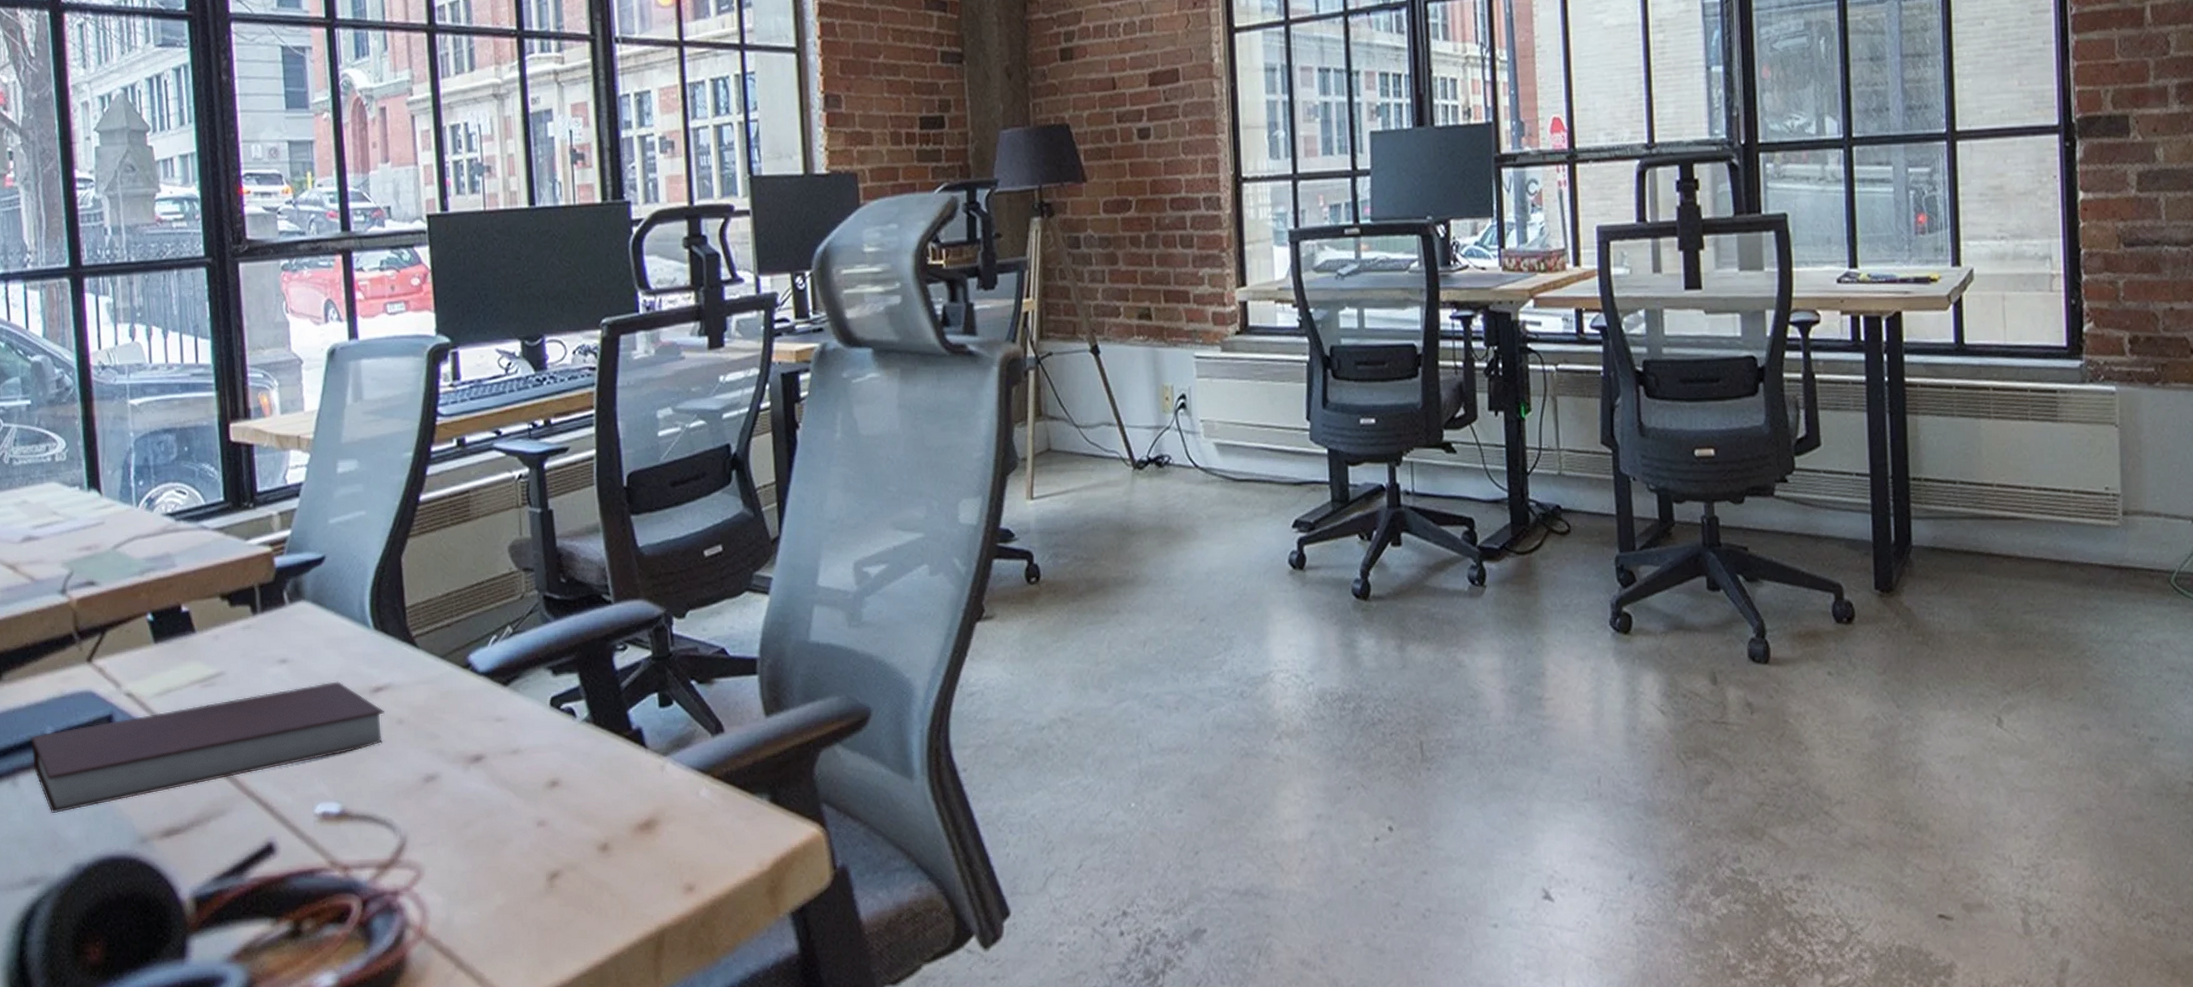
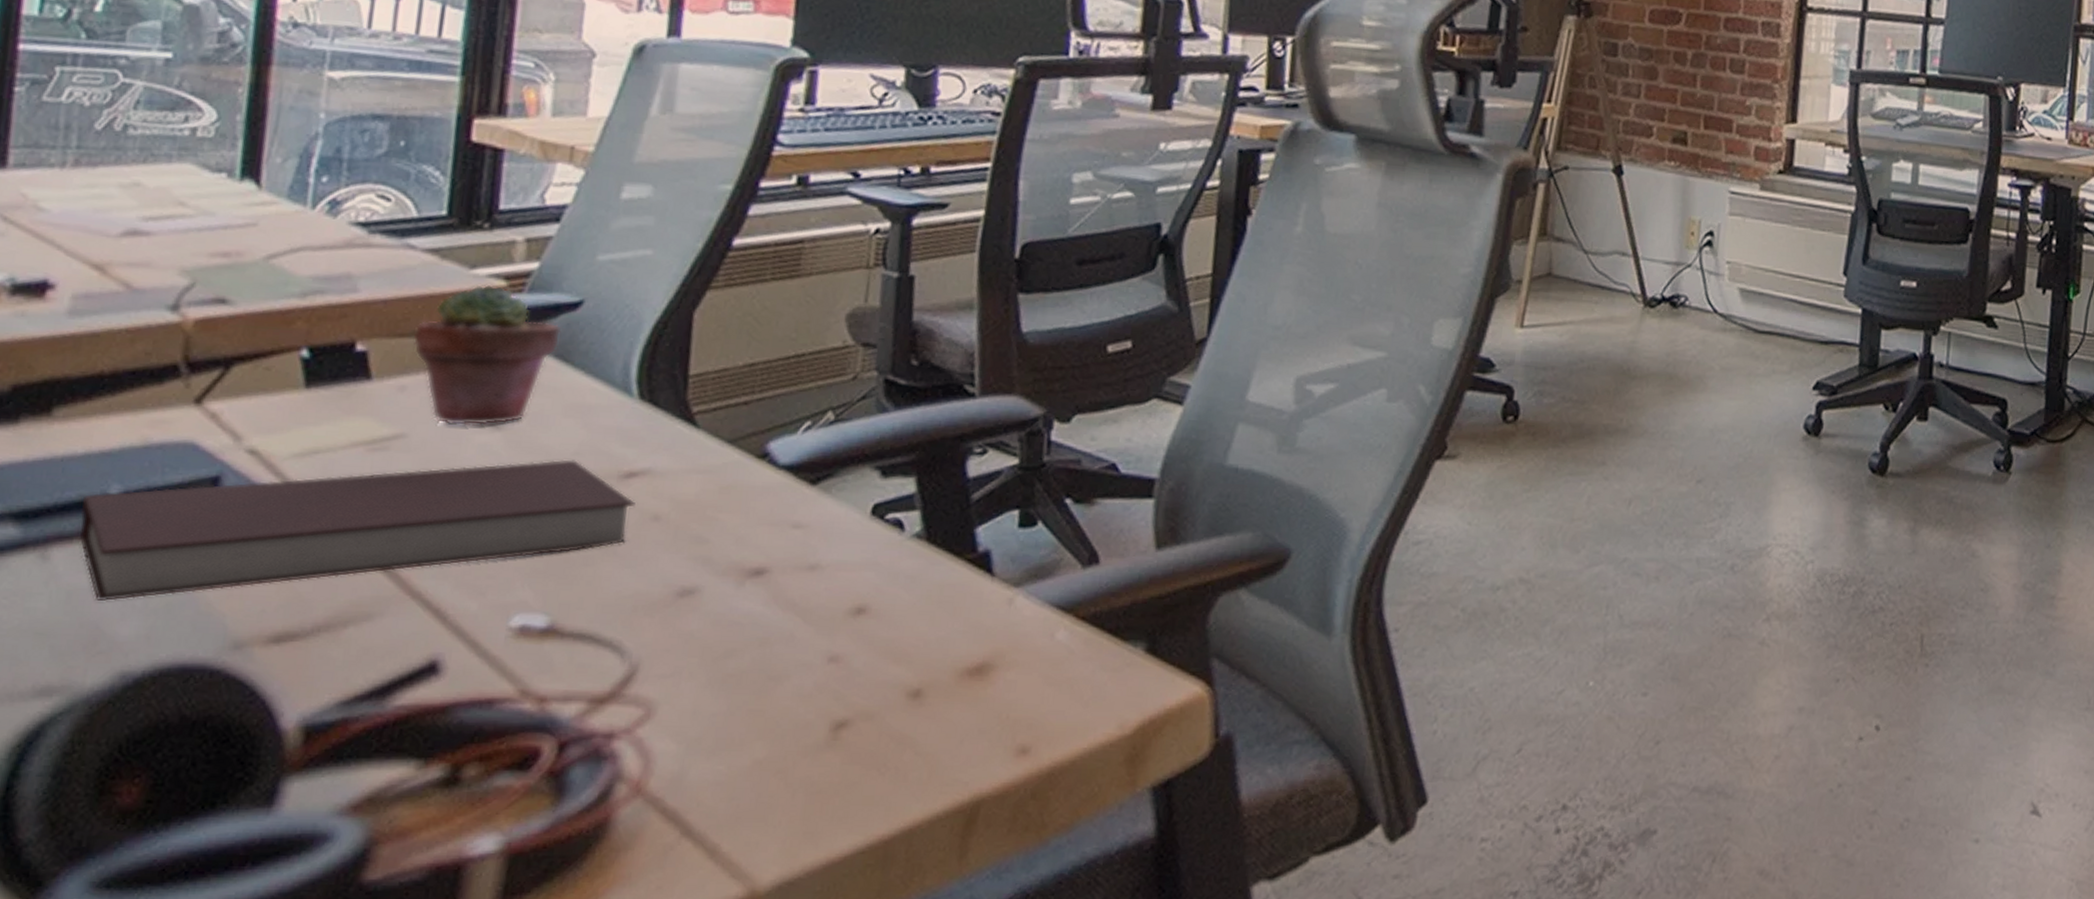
potted succulent: none [217,550,314,663] -> present [413,284,562,426]

